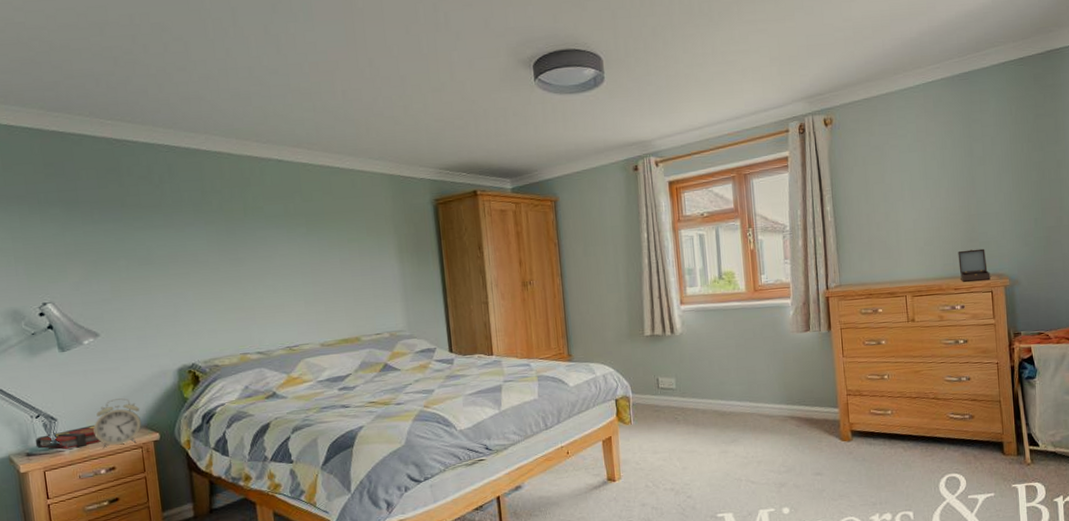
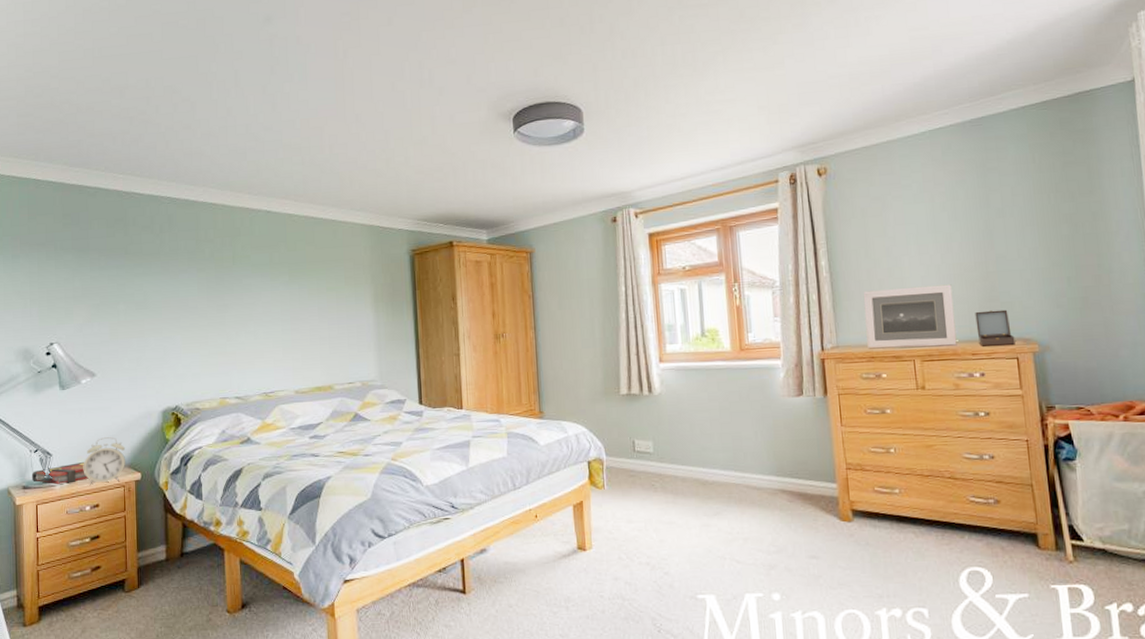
picture frame: none [863,226,942,287] -> present [863,284,957,349]

